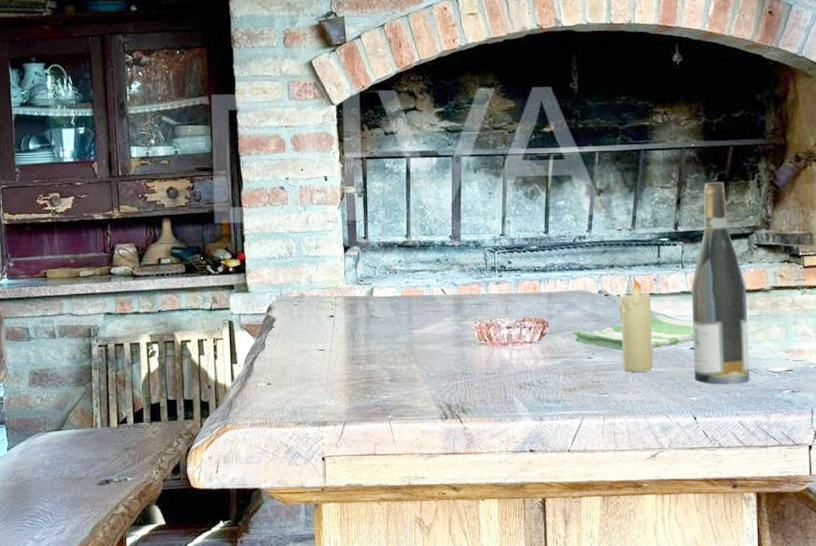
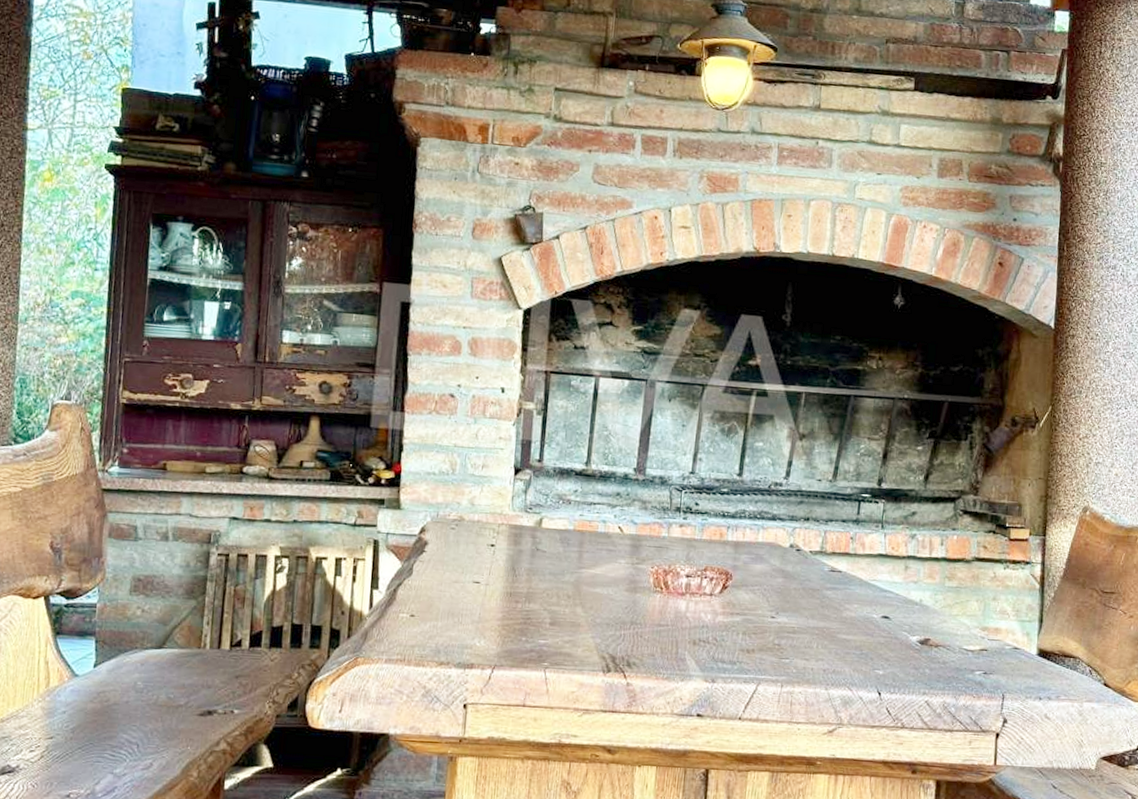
dish towel: present [572,316,694,350] -> none [756,577,888,613]
candle: present [618,277,653,372] -> none [807,533,846,638]
wine bottle: present [691,182,750,385] -> none [883,438,947,660]

